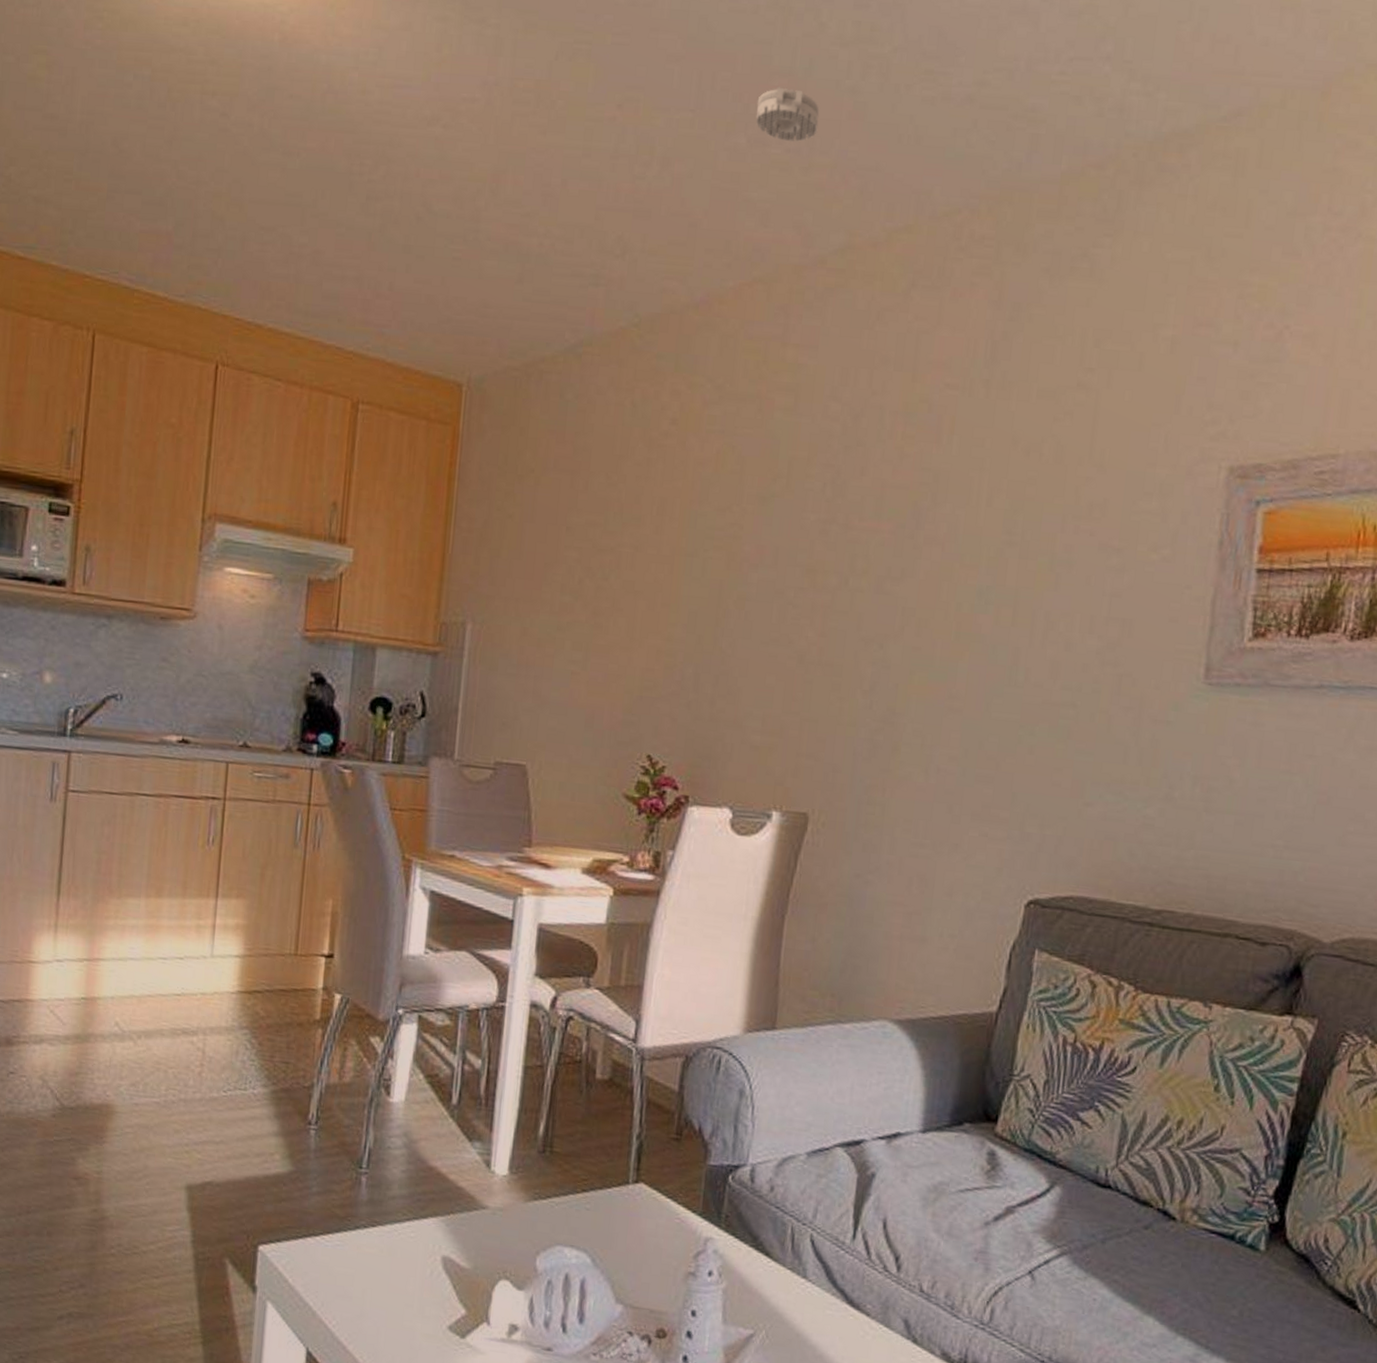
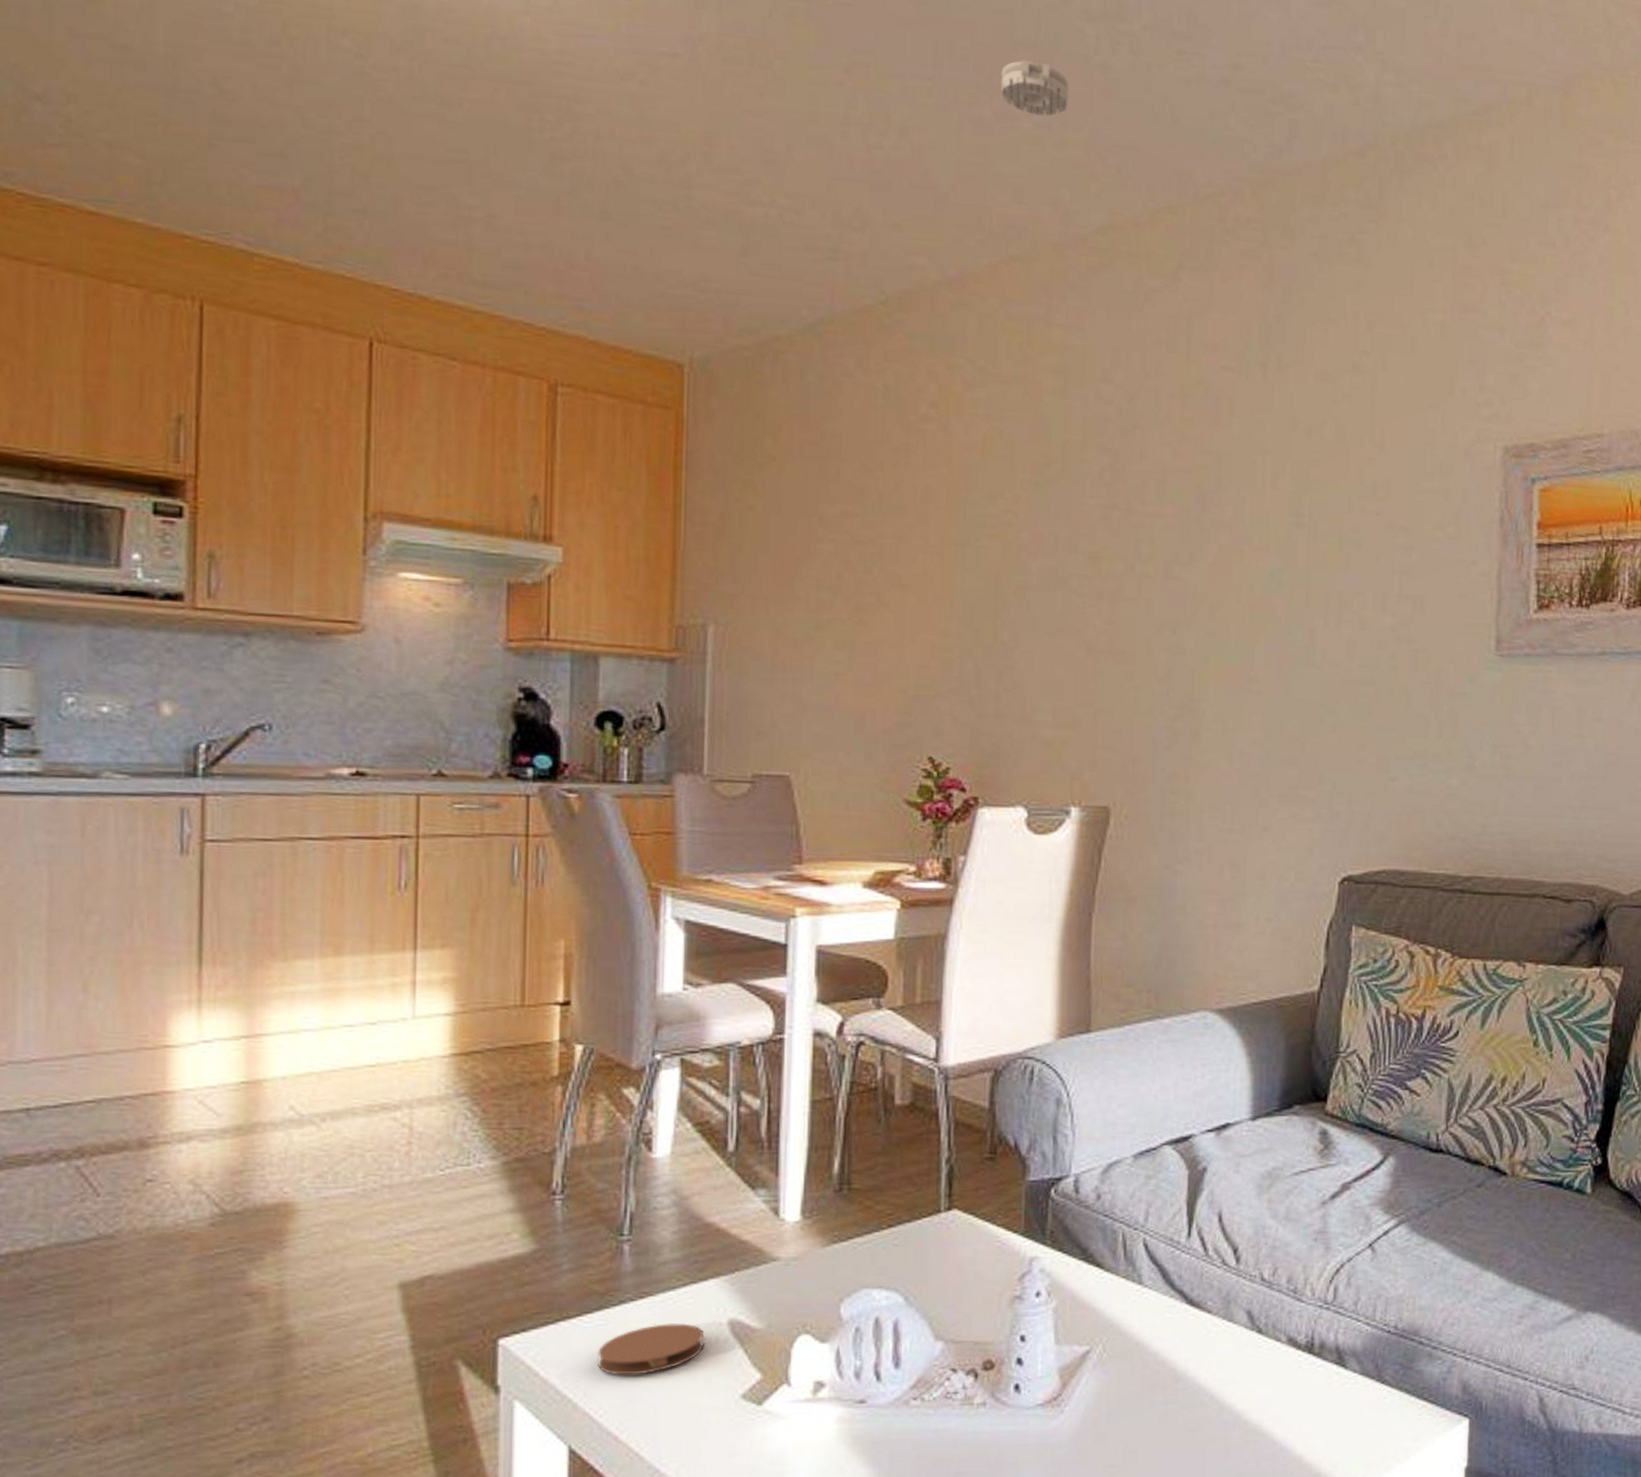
coaster: none [334,1252,422,1295] -> present [598,1323,705,1376]

